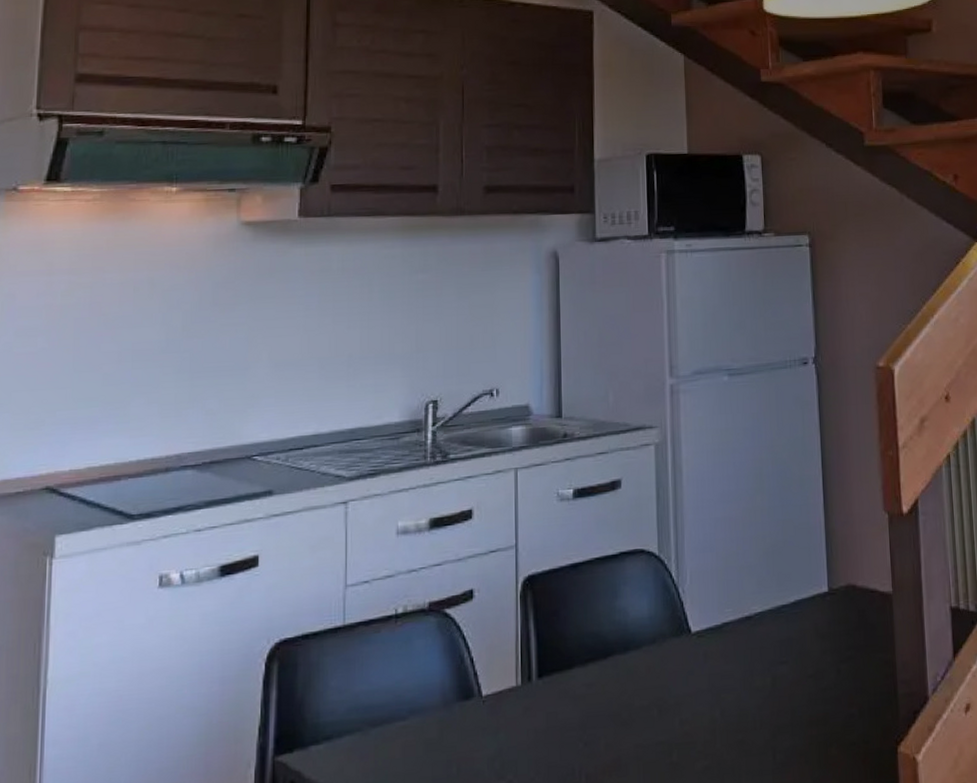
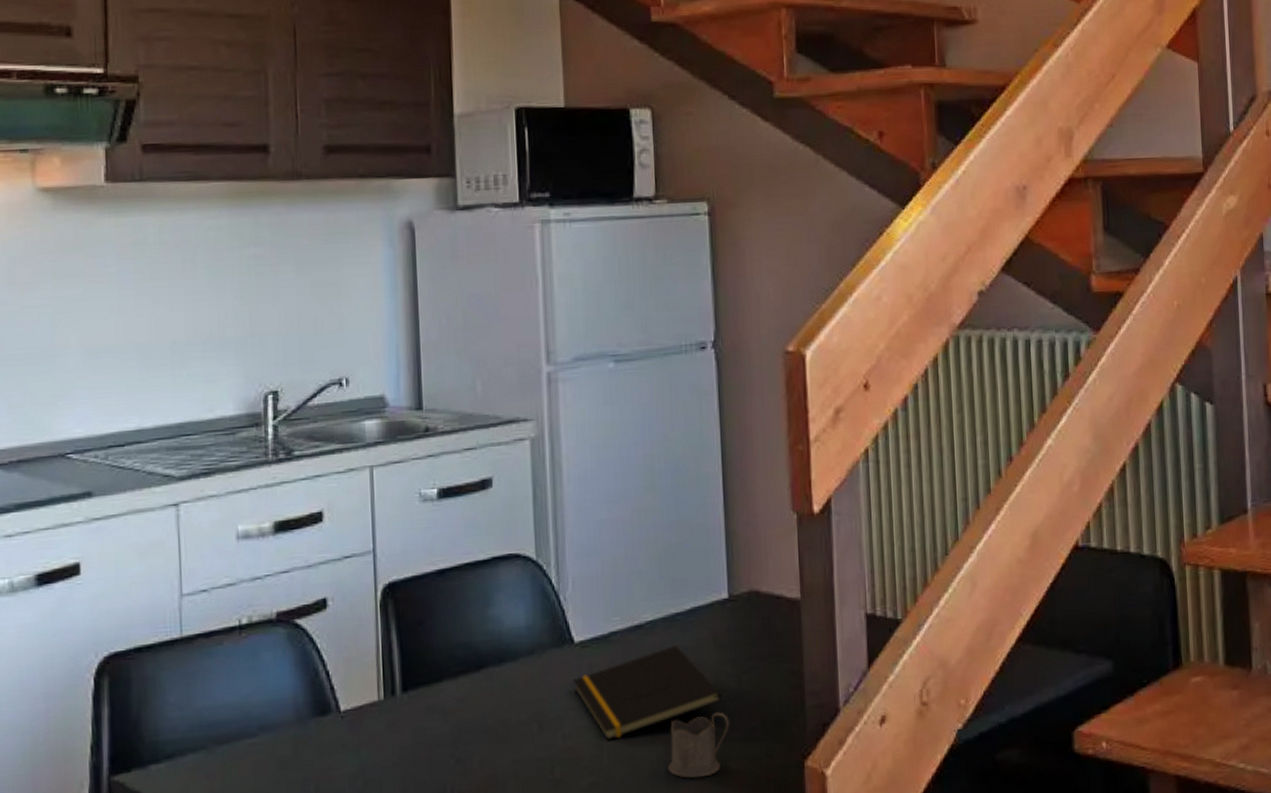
notepad: none [689,636,822,726] -> present [572,646,721,741]
tea glass holder: none [775,699,830,763] -> present [668,712,730,779]

